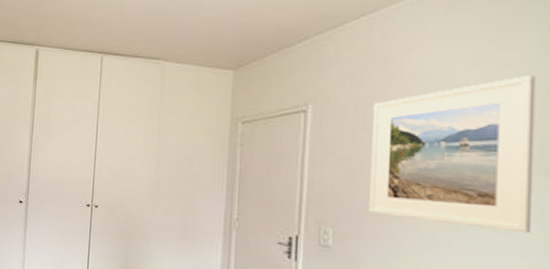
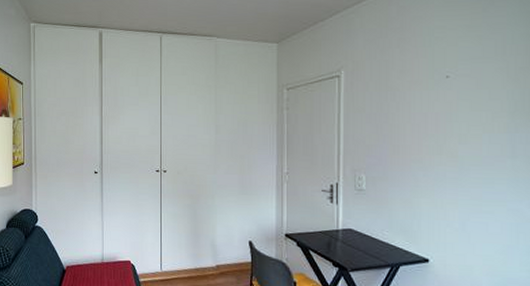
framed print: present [369,76,536,234] -> none [394,38,518,167]

